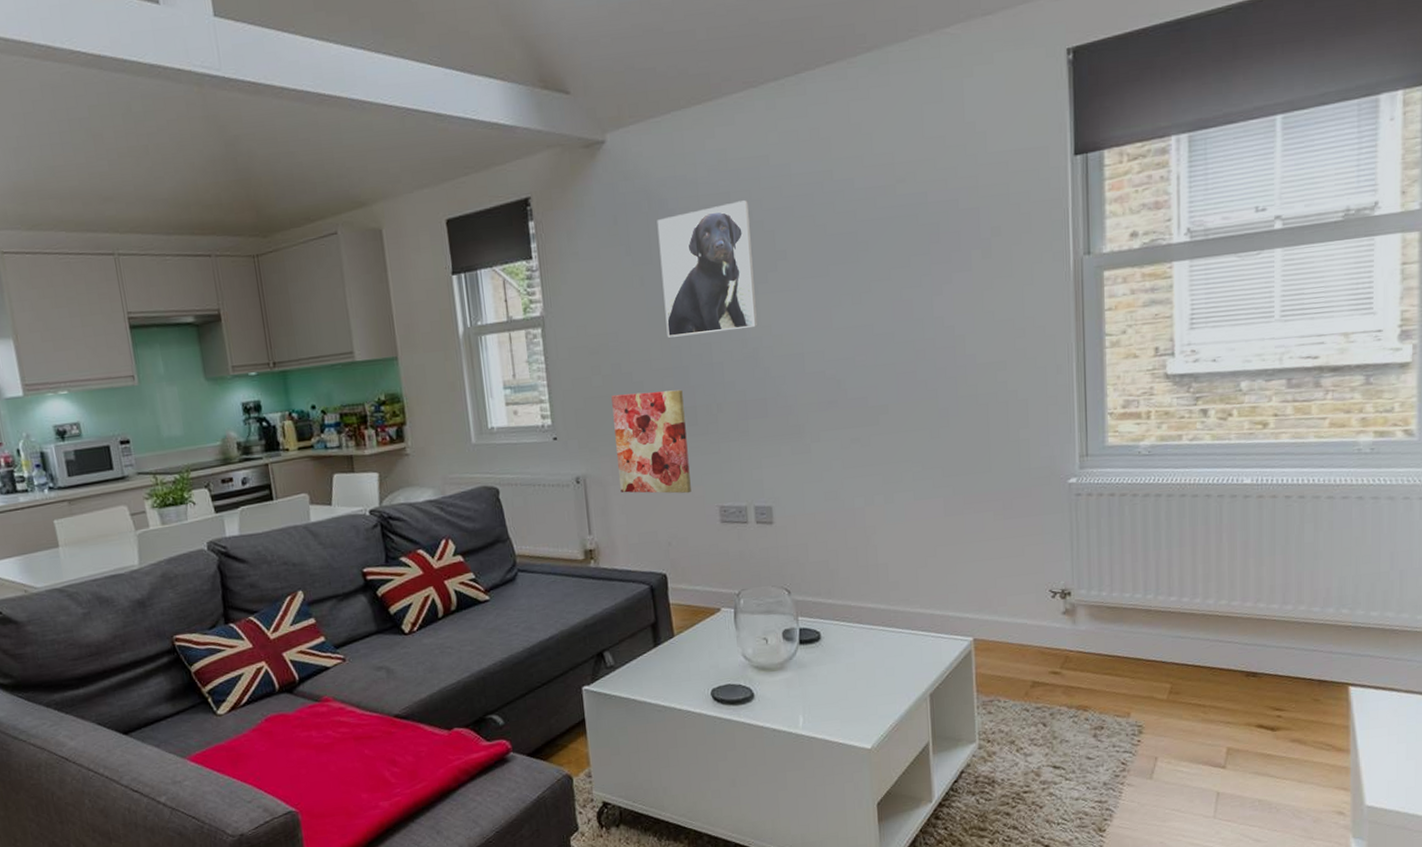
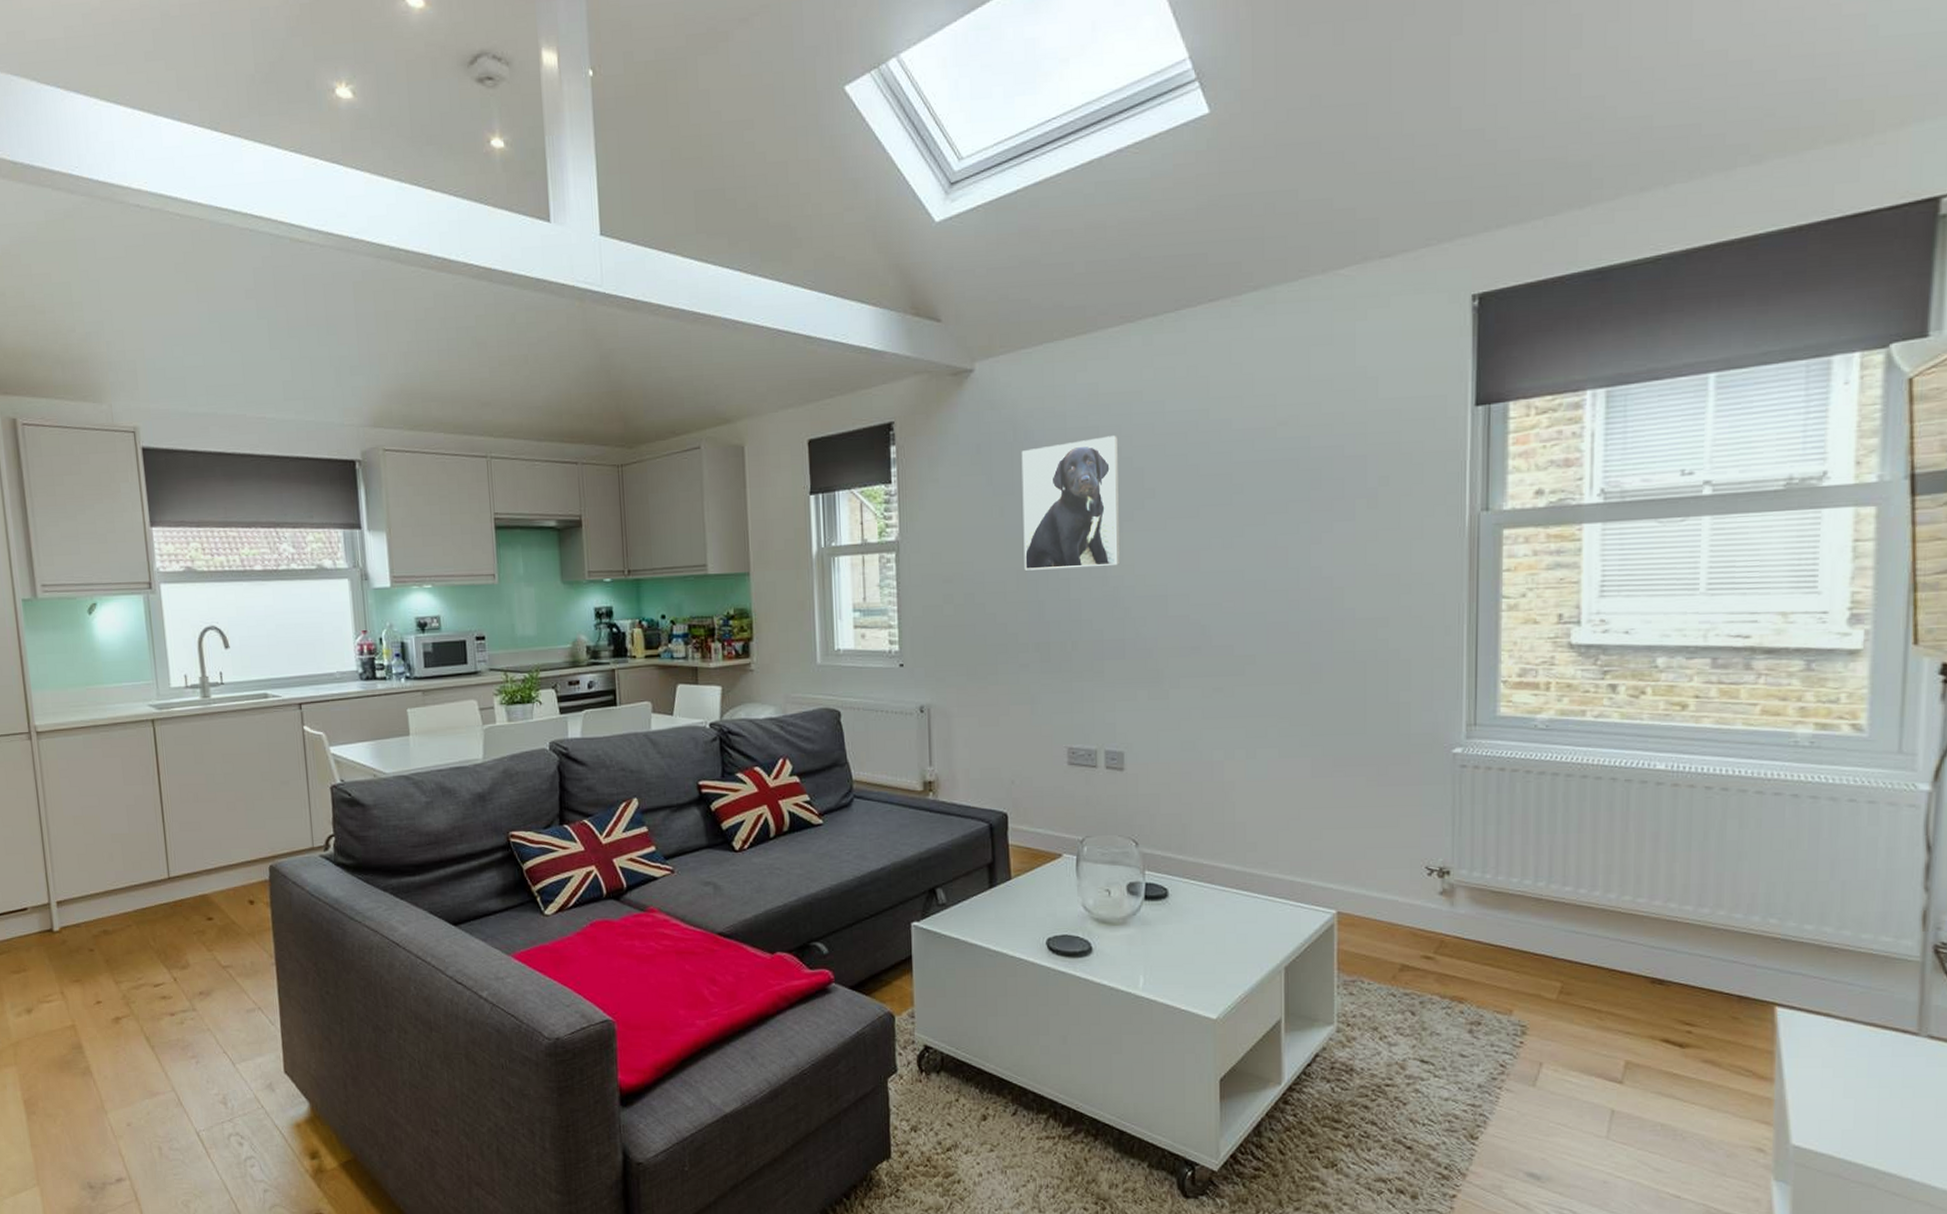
wall art: present [611,389,691,494] -> none [962,624,1039,732]

